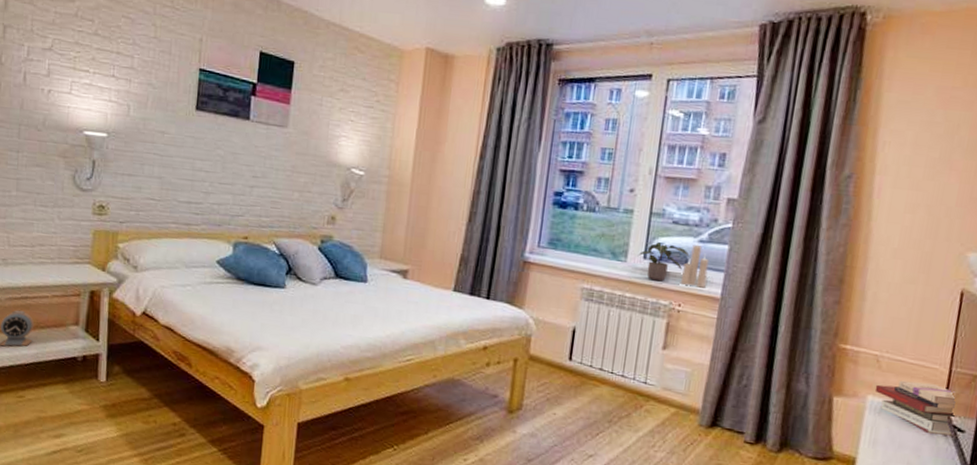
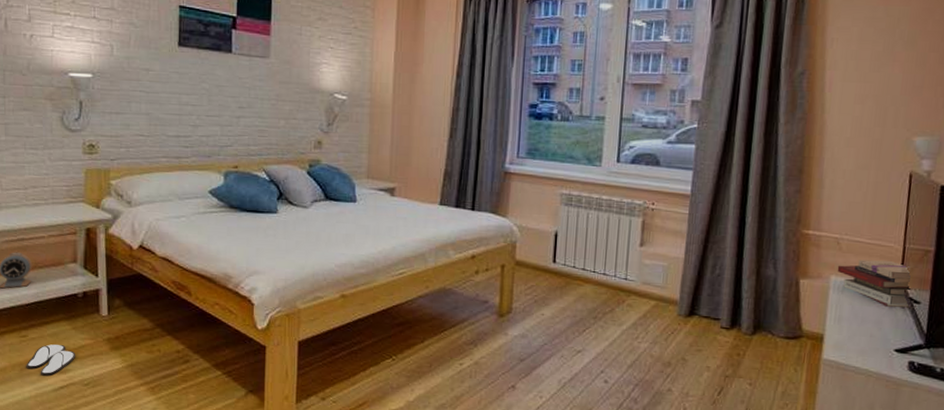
slippers: none [21,407,71,439] -> present [26,344,75,376]
potted plant: present [637,242,690,282] -> none [611,146,660,183]
candle: present [680,241,709,288] -> none [652,142,678,186]

